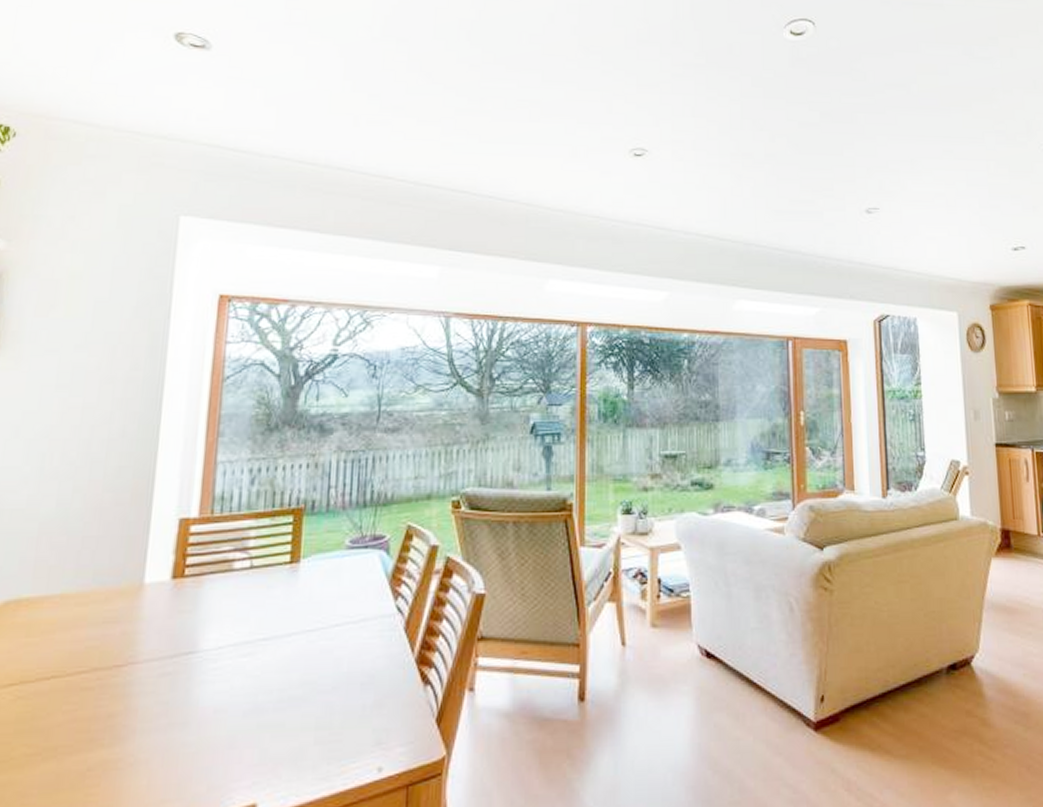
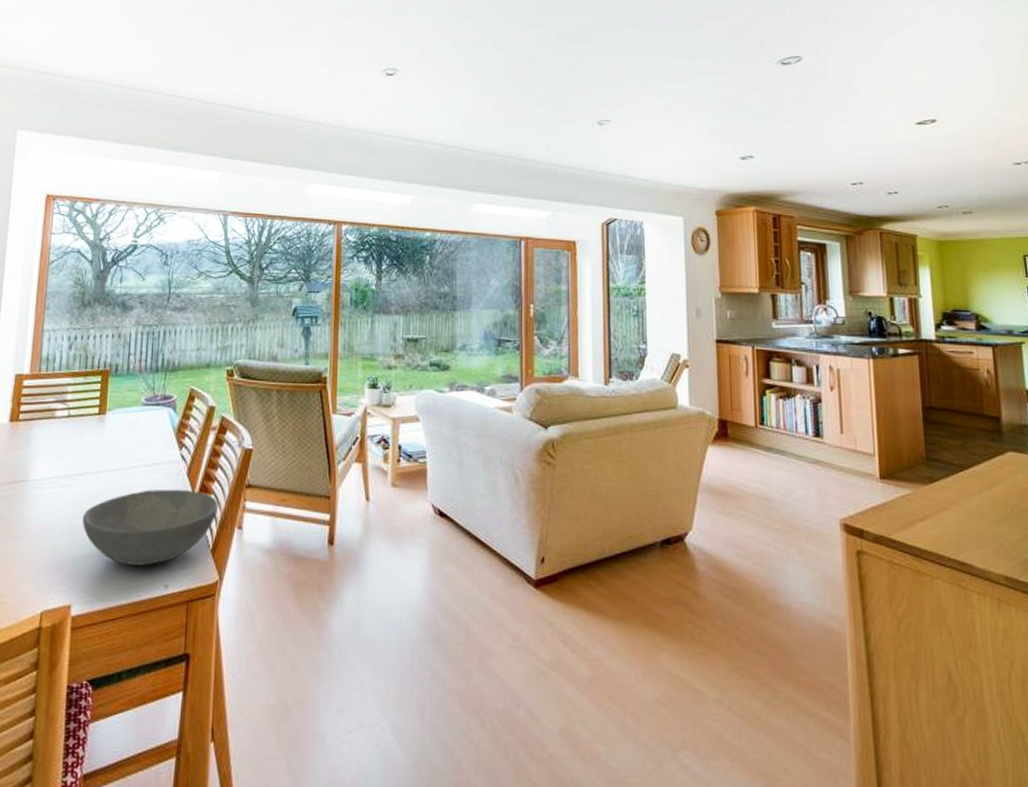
bowl: none [269,648,444,747] -> present [82,489,218,566]

